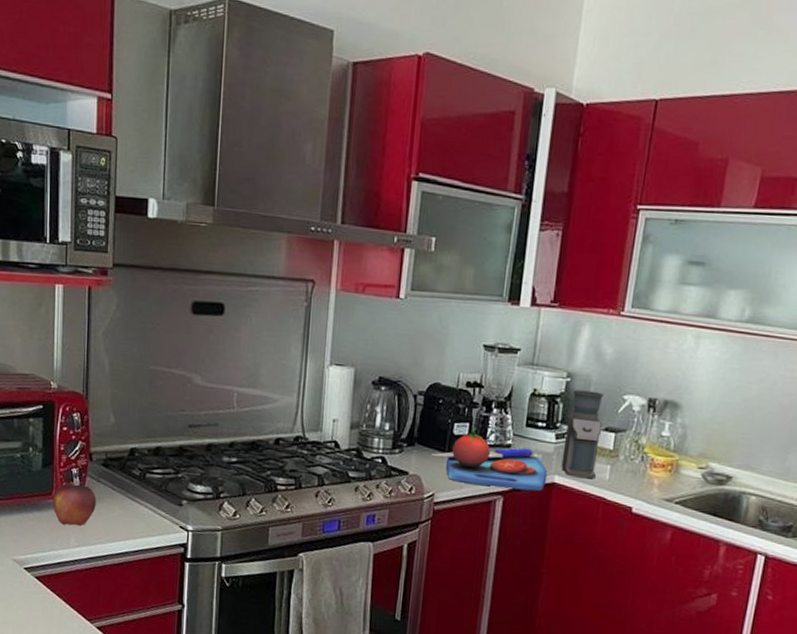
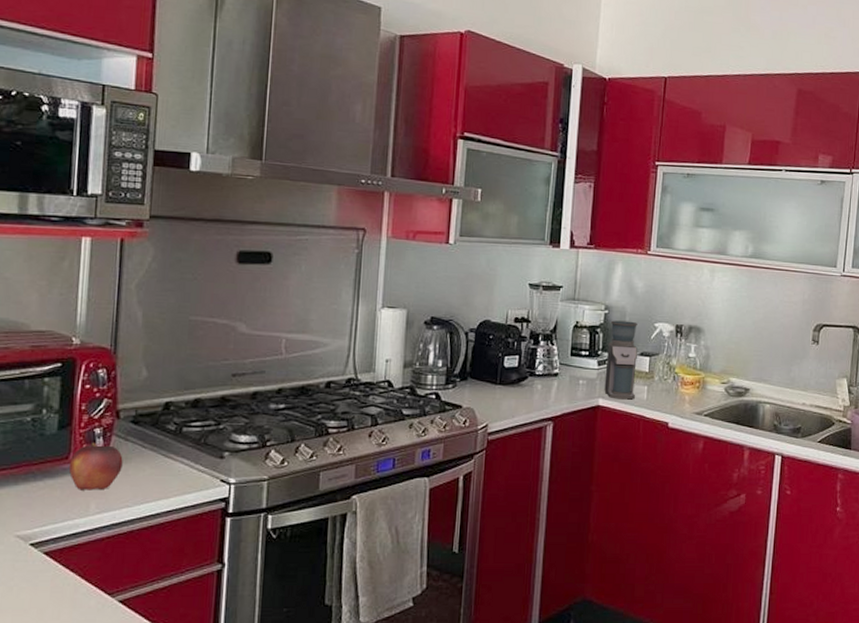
chopping board: present [431,428,548,492] -> none [484,360,592,415]

